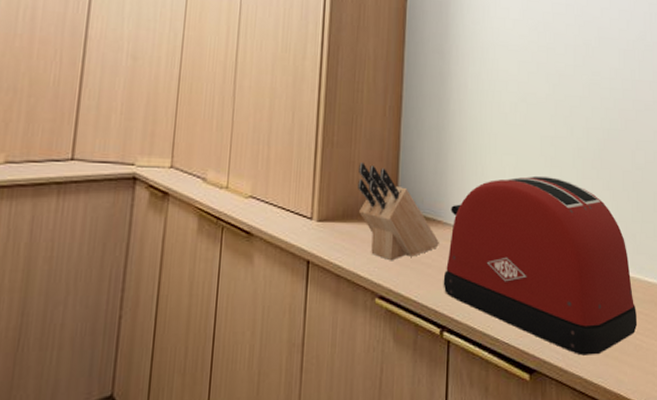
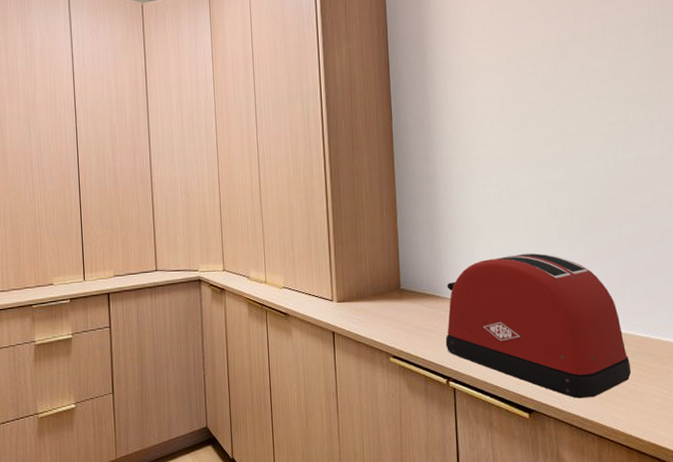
knife block: present [358,163,439,261] -> none [365,255,439,329]

